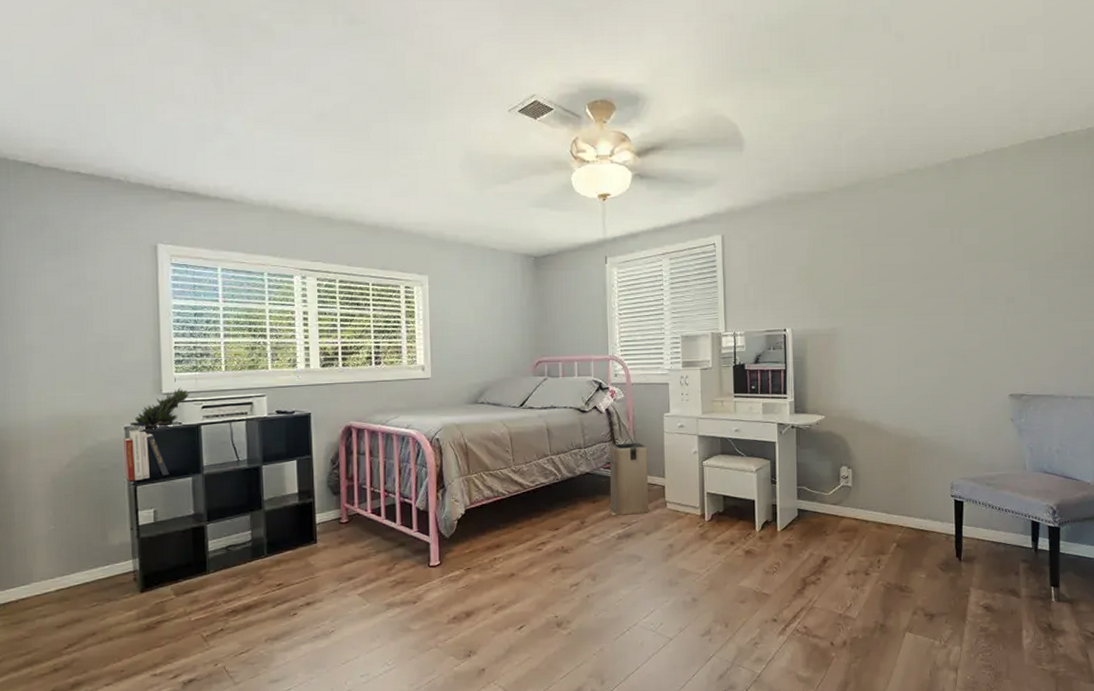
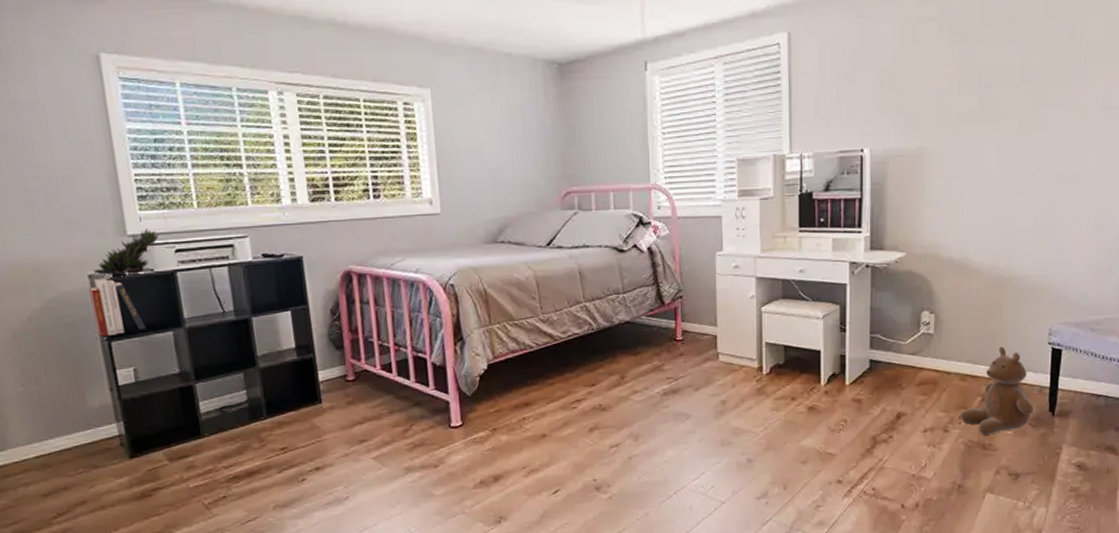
laundry basket: present [609,443,650,516] -> none [652,286,699,369]
stuffed bear: none [879,498,943,578] -> present [960,346,1034,435]

